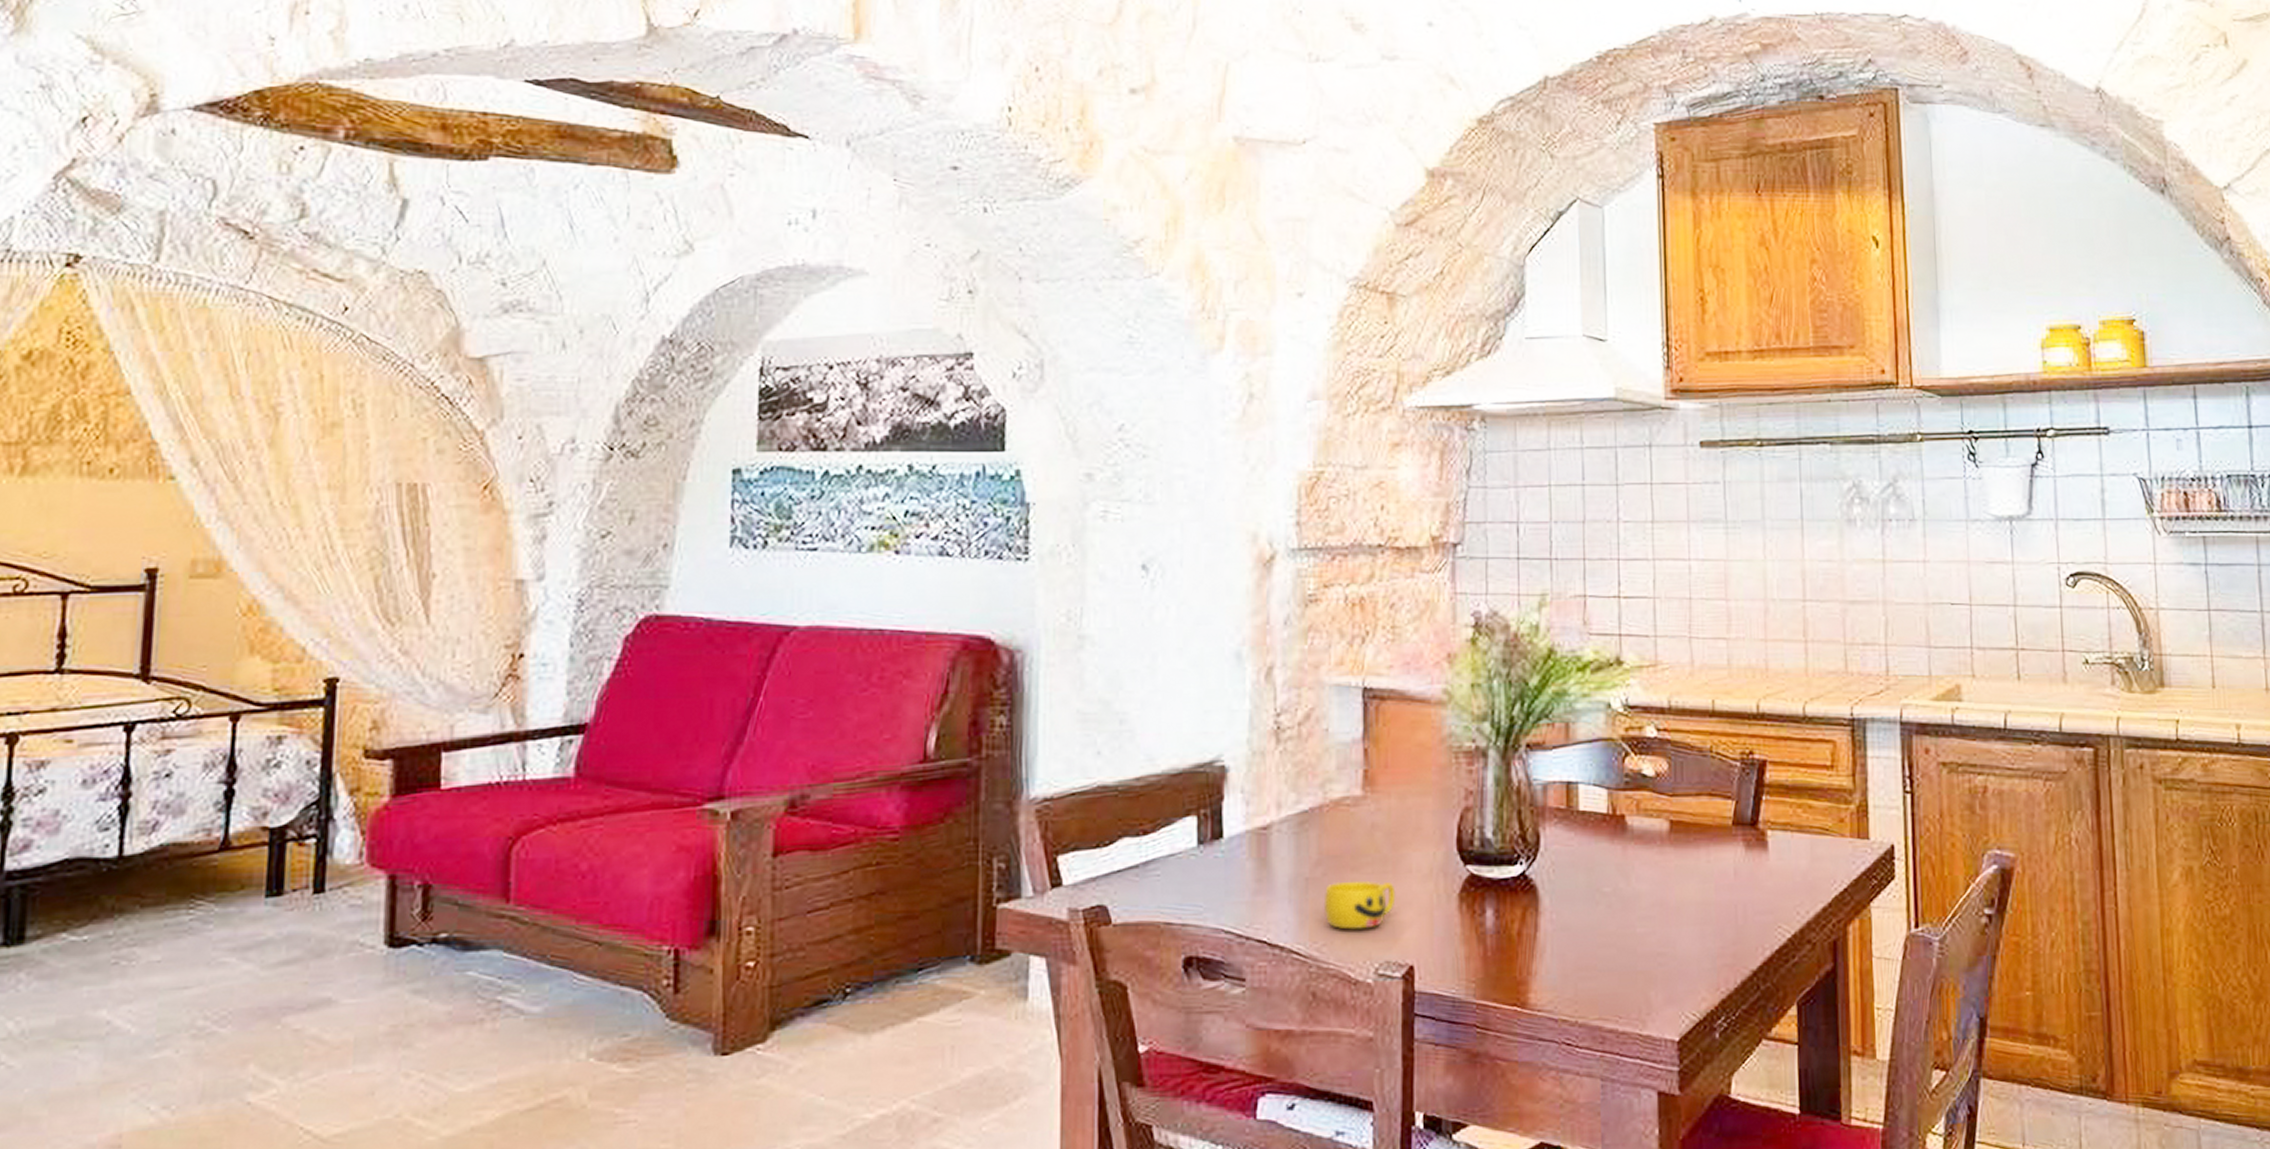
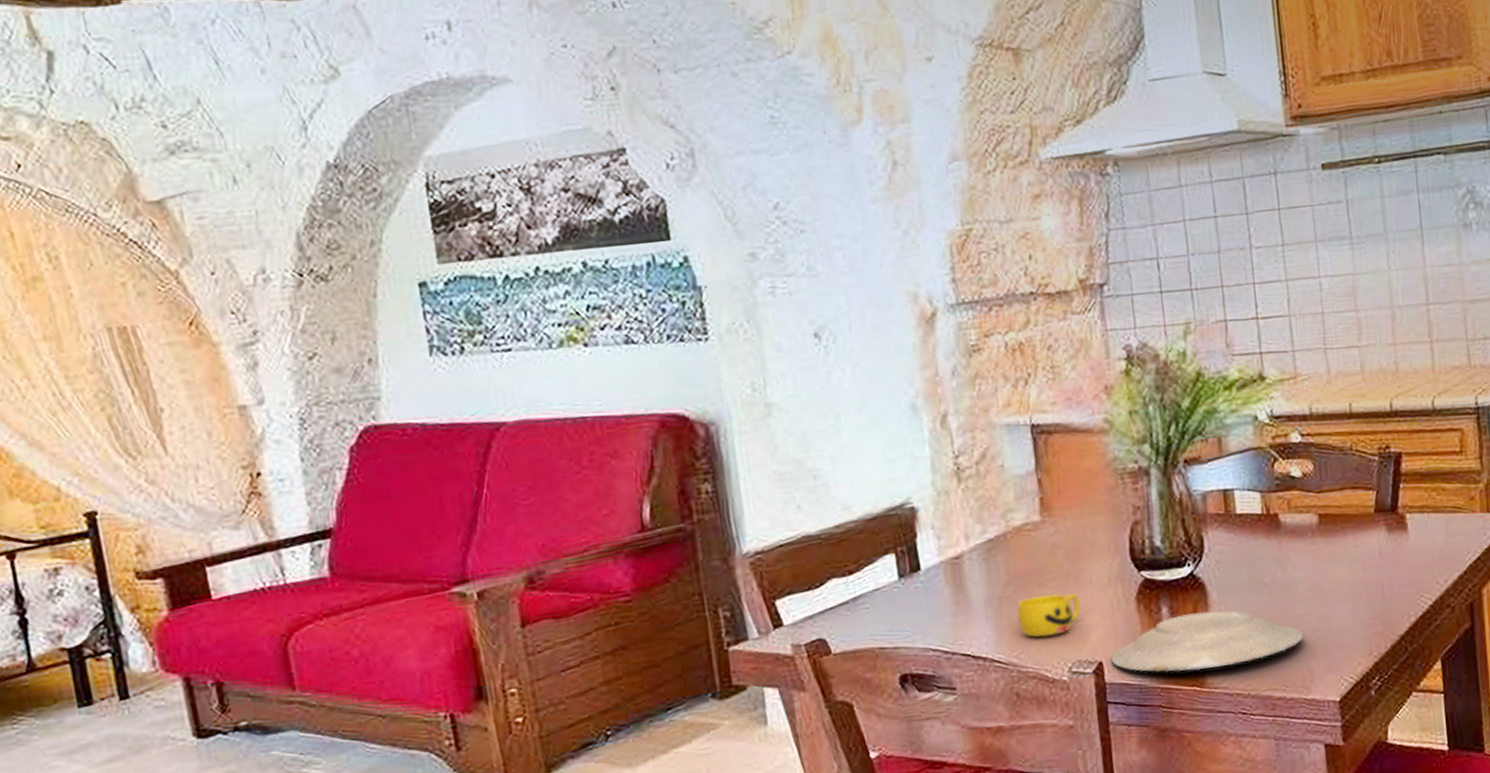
plate: none [1423,919,1643,988] -> present [1110,610,1303,673]

